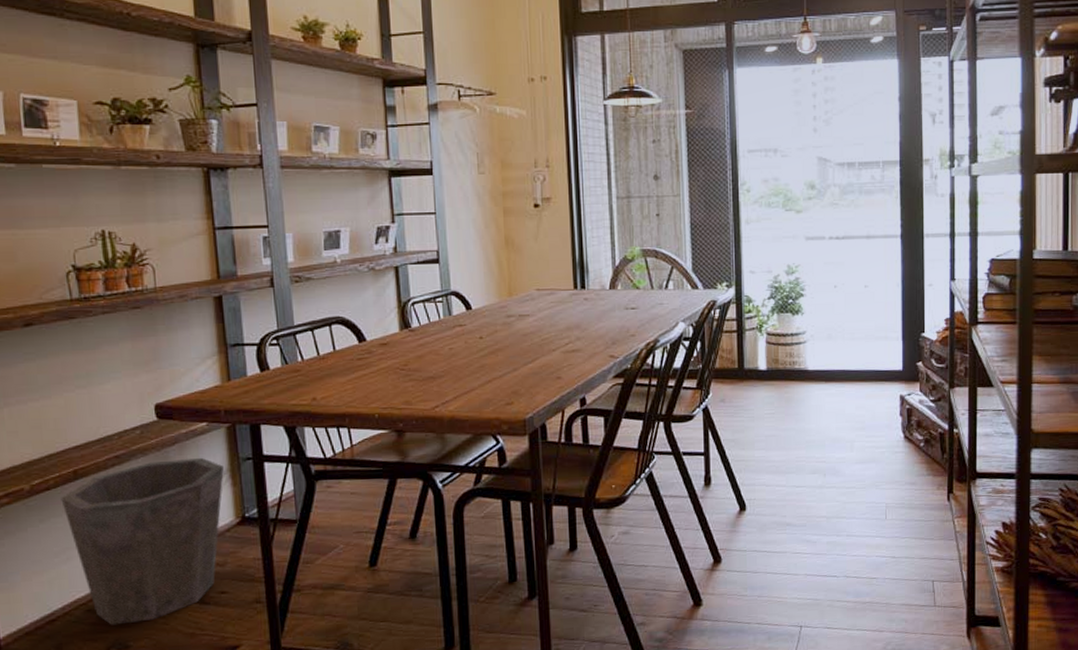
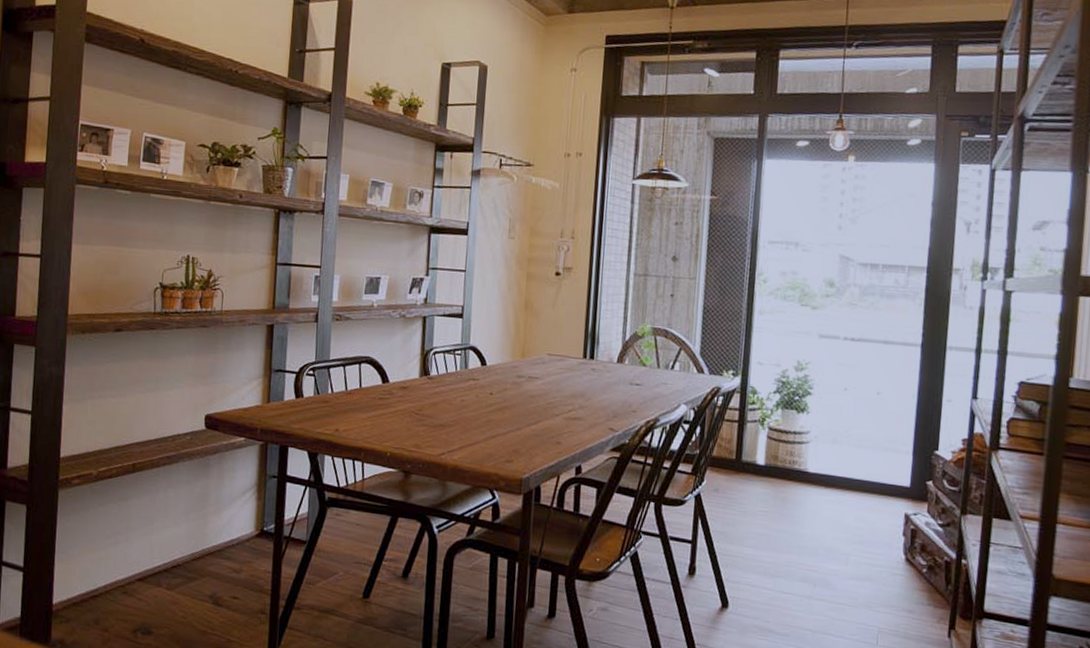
waste bin: present [61,457,224,625] -> none [119,466,252,612]

